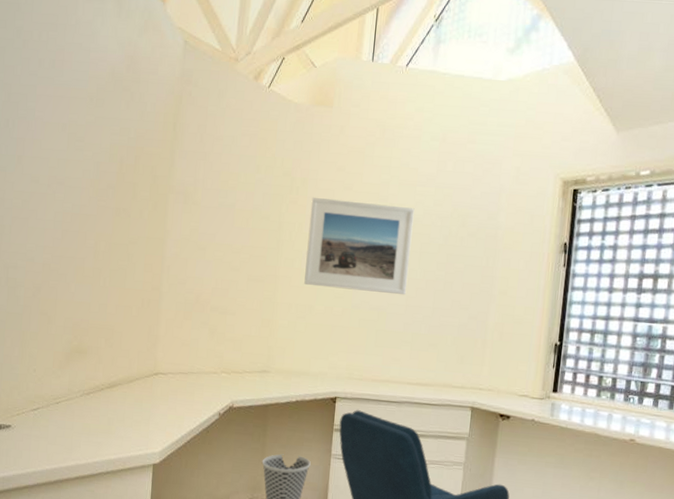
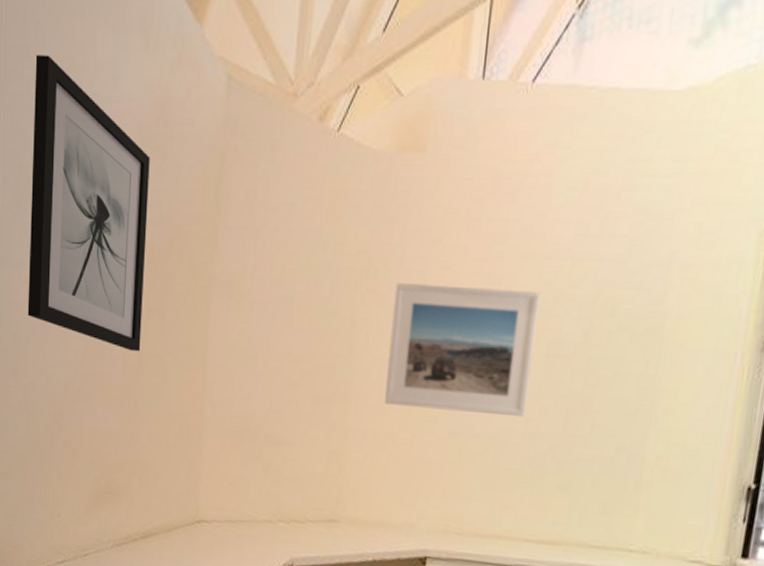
wall art: none [11,10,121,241] -> present [27,54,150,352]

